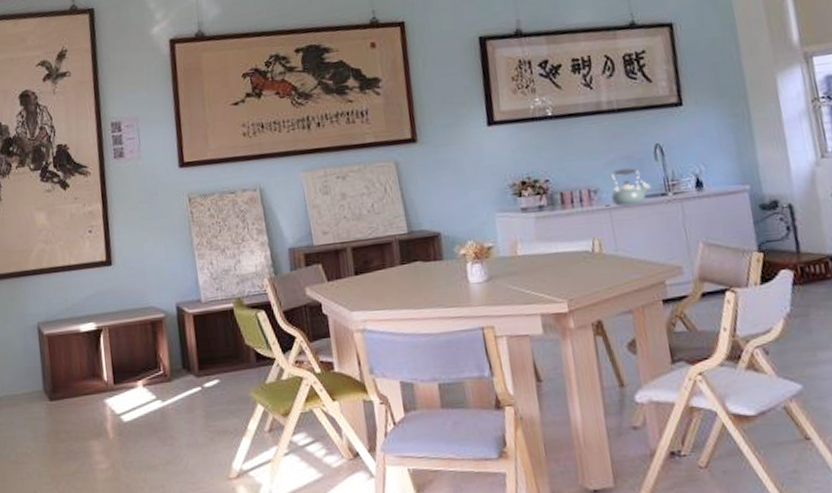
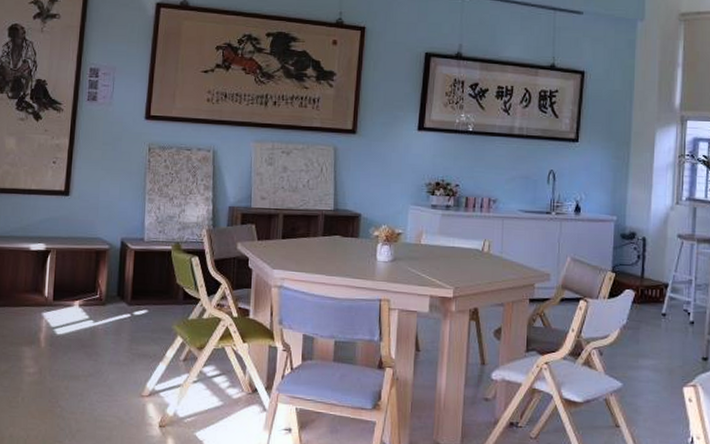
kettle: present [611,168,651,207] -> none [507,185,540,219]

